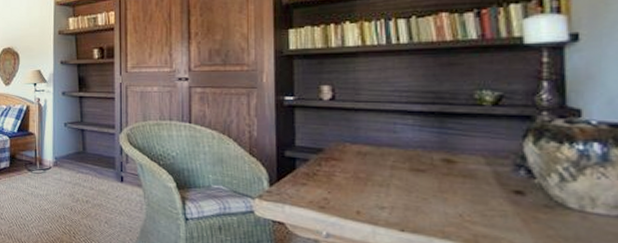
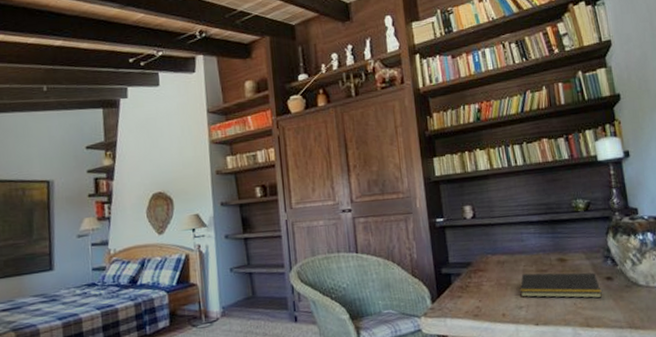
notepad: none [384,171,505,215] -> present [520,272,602,298]

